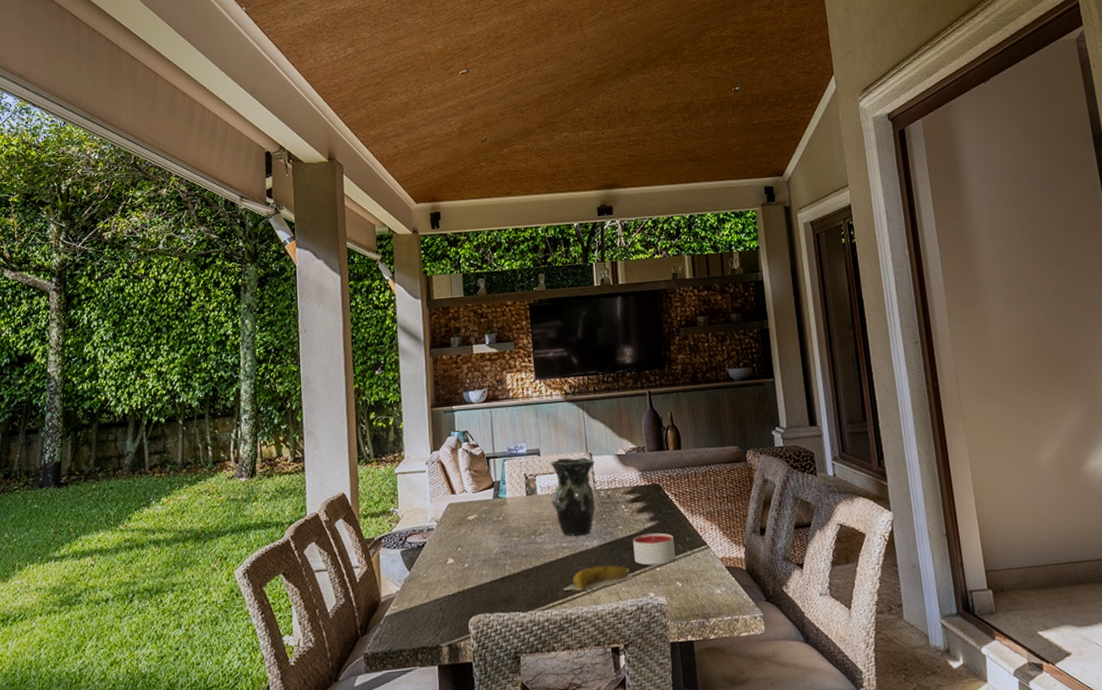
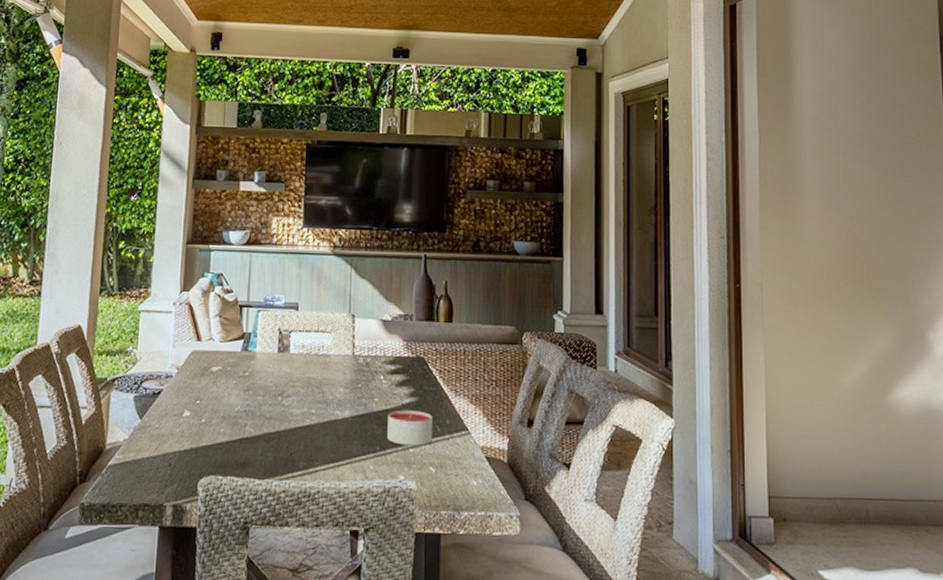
vase: present [550,457,596,536] -> none [304,316,356,403]
banana: present [563,565,633,593] -> none [305,438,383,467]

